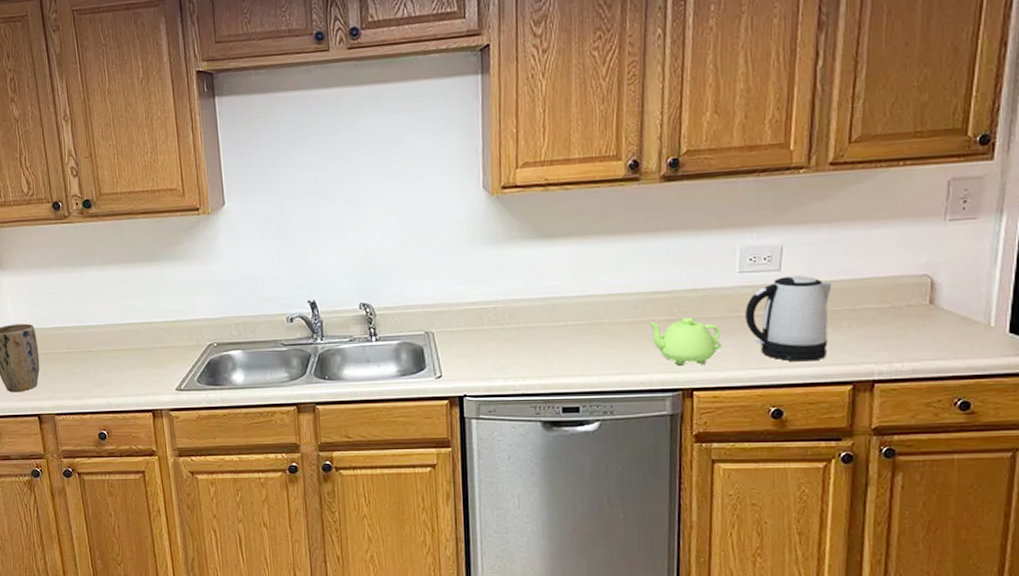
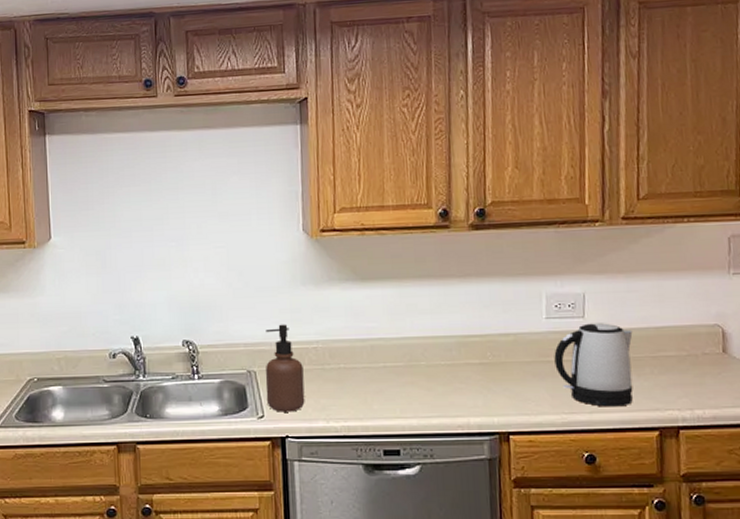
soap dispenser: none [443,284,484,372] -> present [265,324,305,412]
teapot: present [647,318,723,365] -> none [462,362,535,408]

